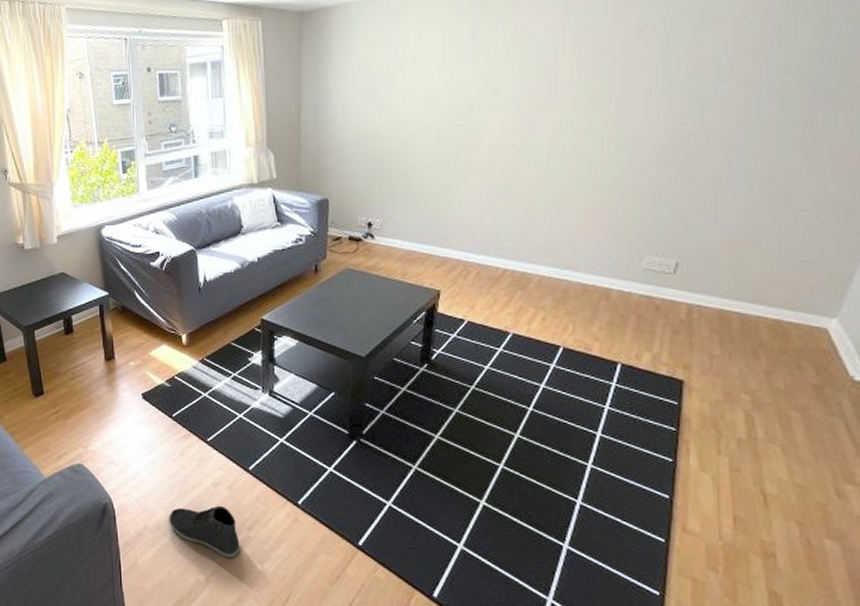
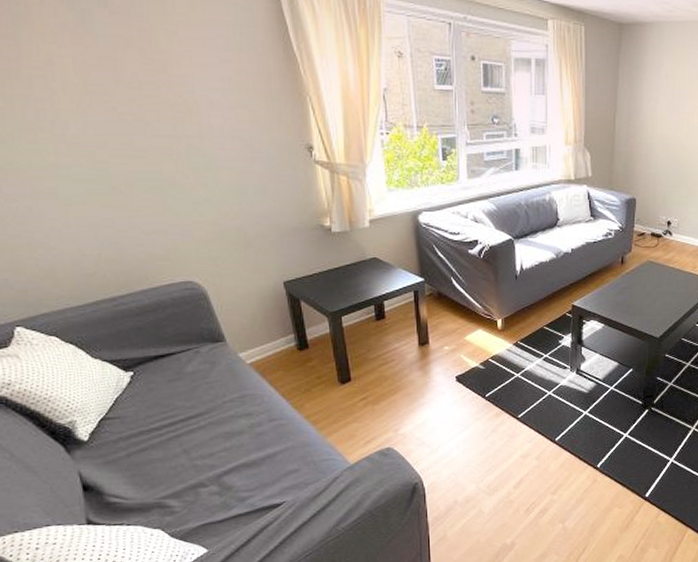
sneaker: present [169,505,240,559] -> none [479,475,545,521]

